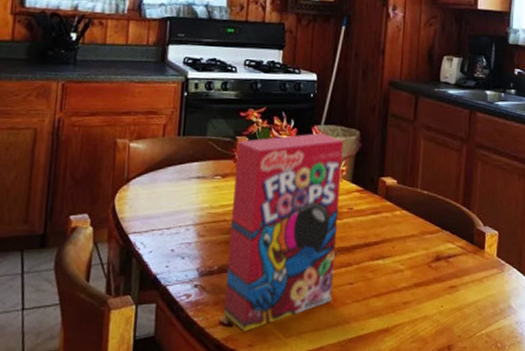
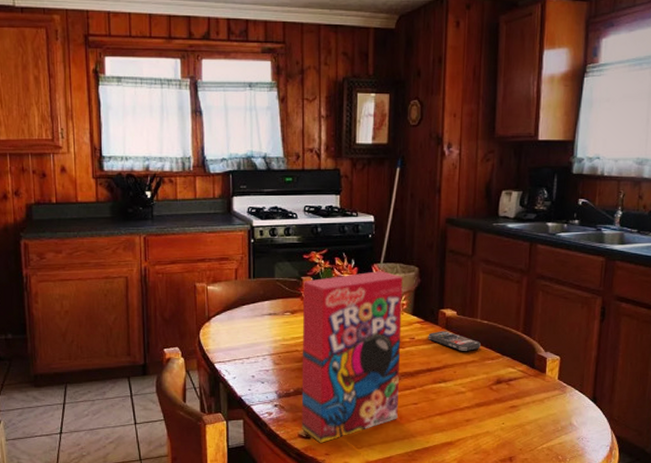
smartphone: none [367,201,420,224] -> present [428,331,481,351]

